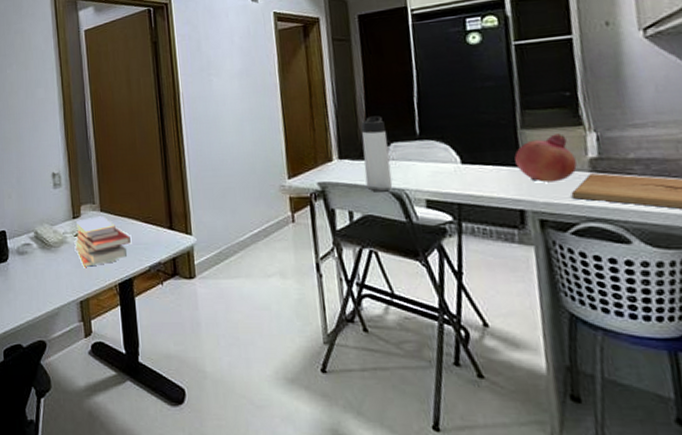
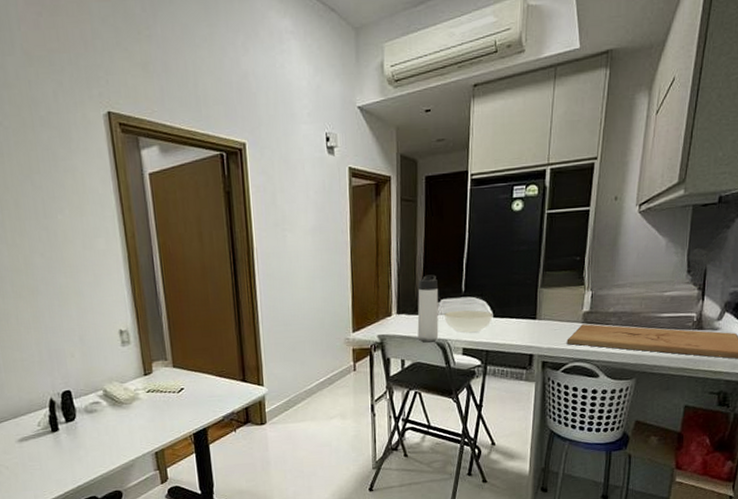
books: present [74,216,131,267] -> none [147,372,205,421]
bowl: none [397,155,461,182] -> present [445,310,493,333]
fruit: present [514,133,577,183] -> none [533,292,574,332]

